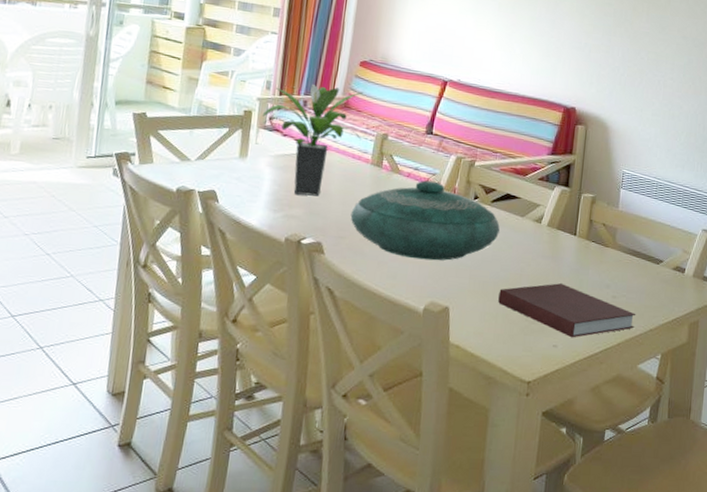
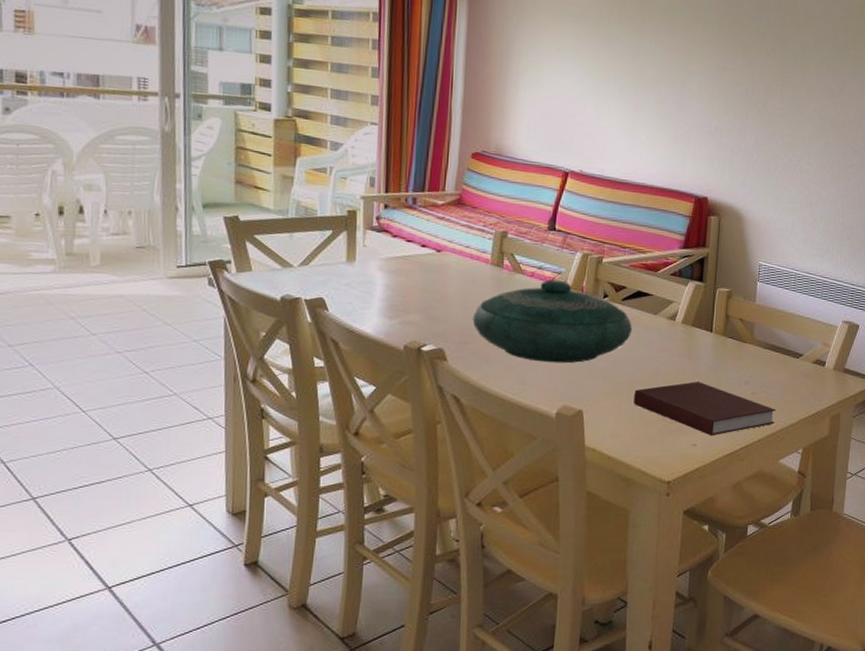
potted plant: present [262,83,363,196] -> none [368,179,479,301]

